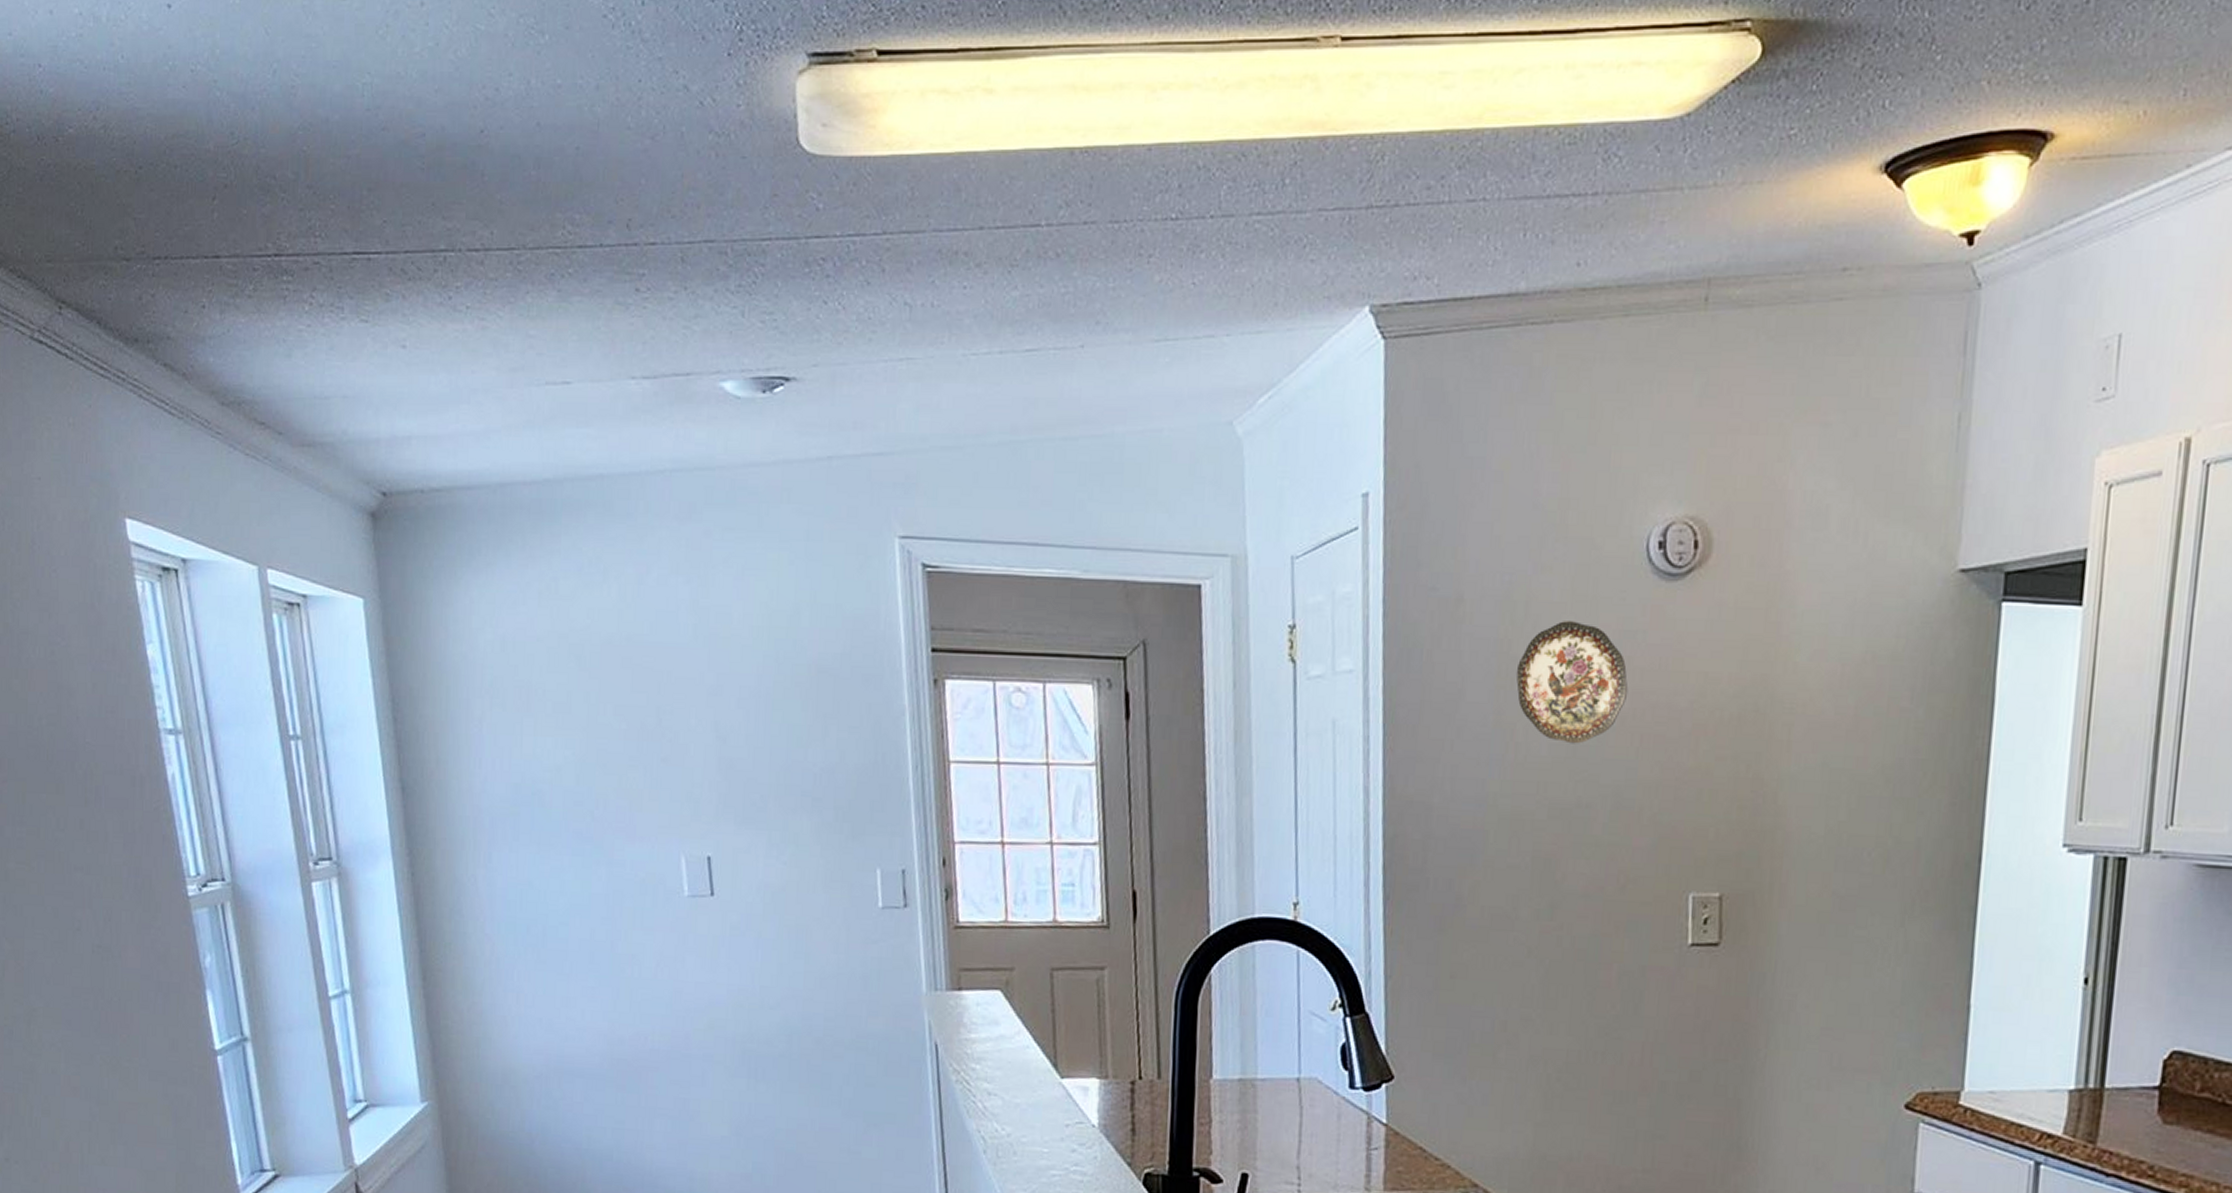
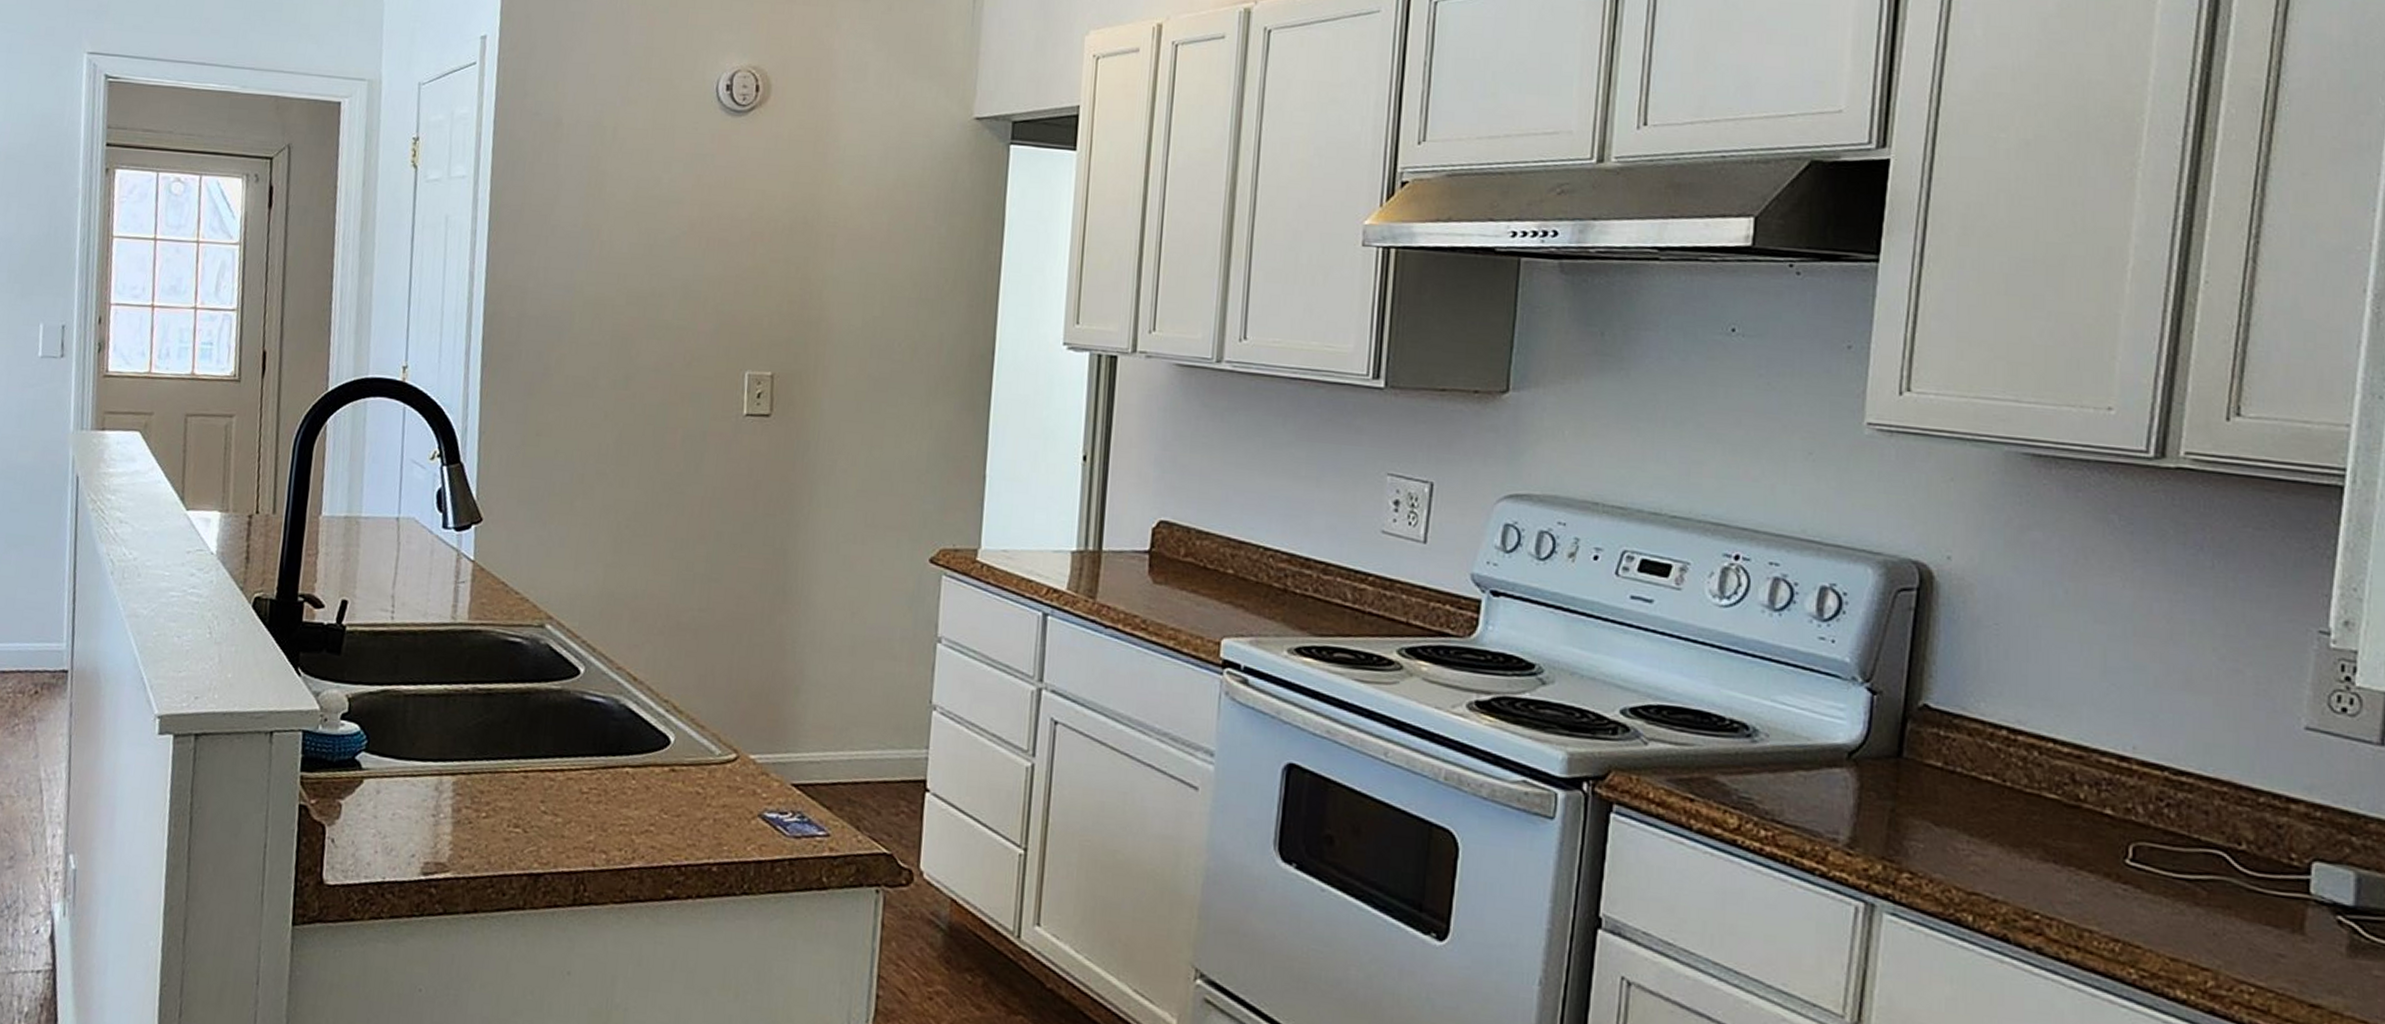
decorative plate: present [1516,621,1629,744] -> none [603,144,698,244]

